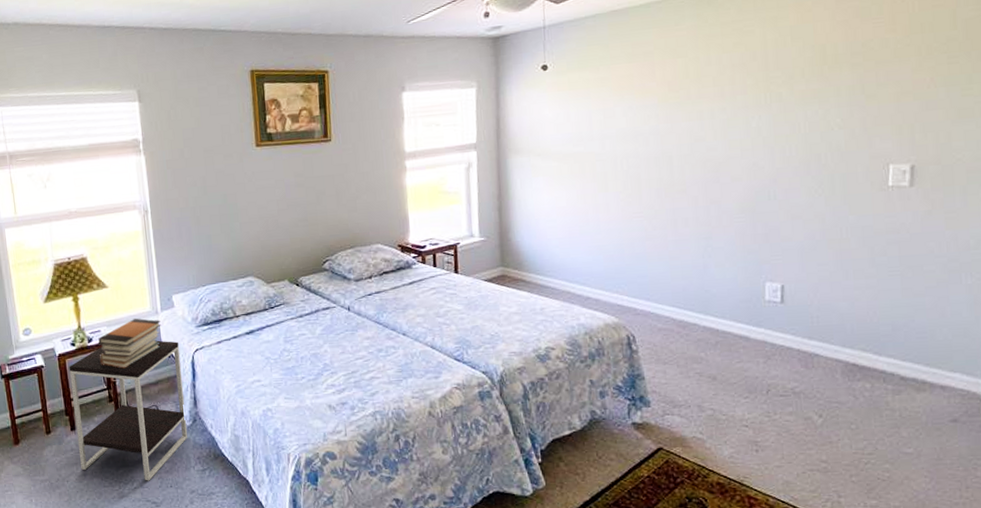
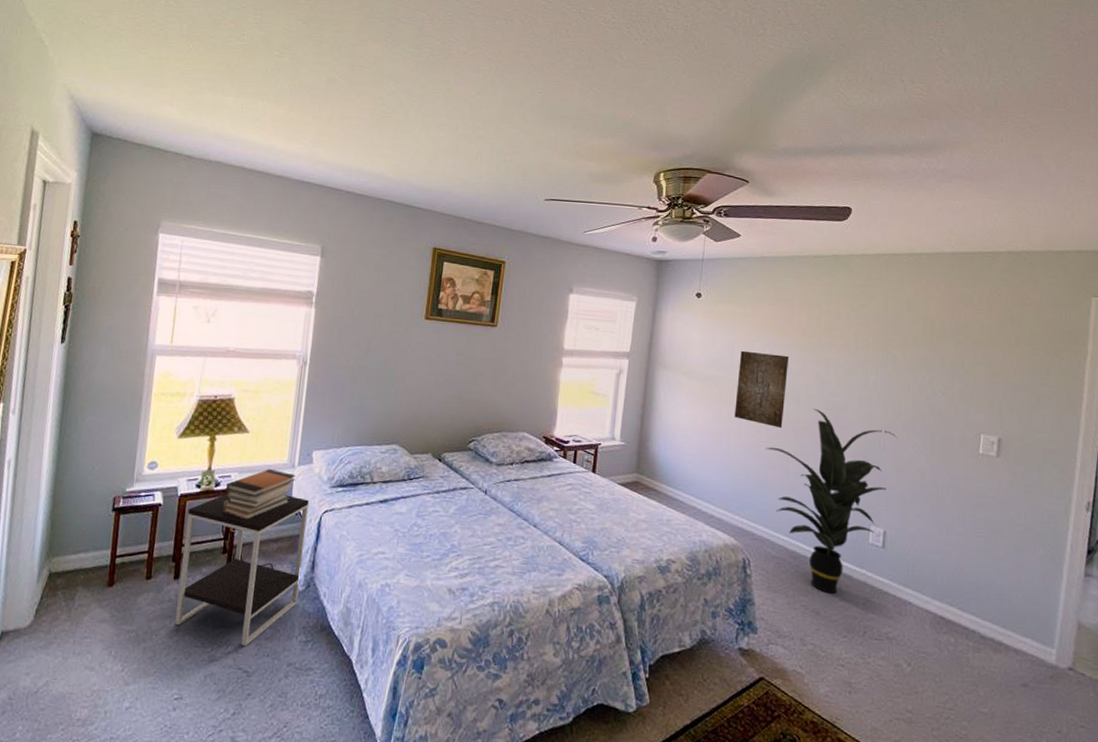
wall art: none [599,116,656,196] -> present [734,350,790,428]
indoor plant: none [638,168,789,357] -> present [765,408,897,594]

